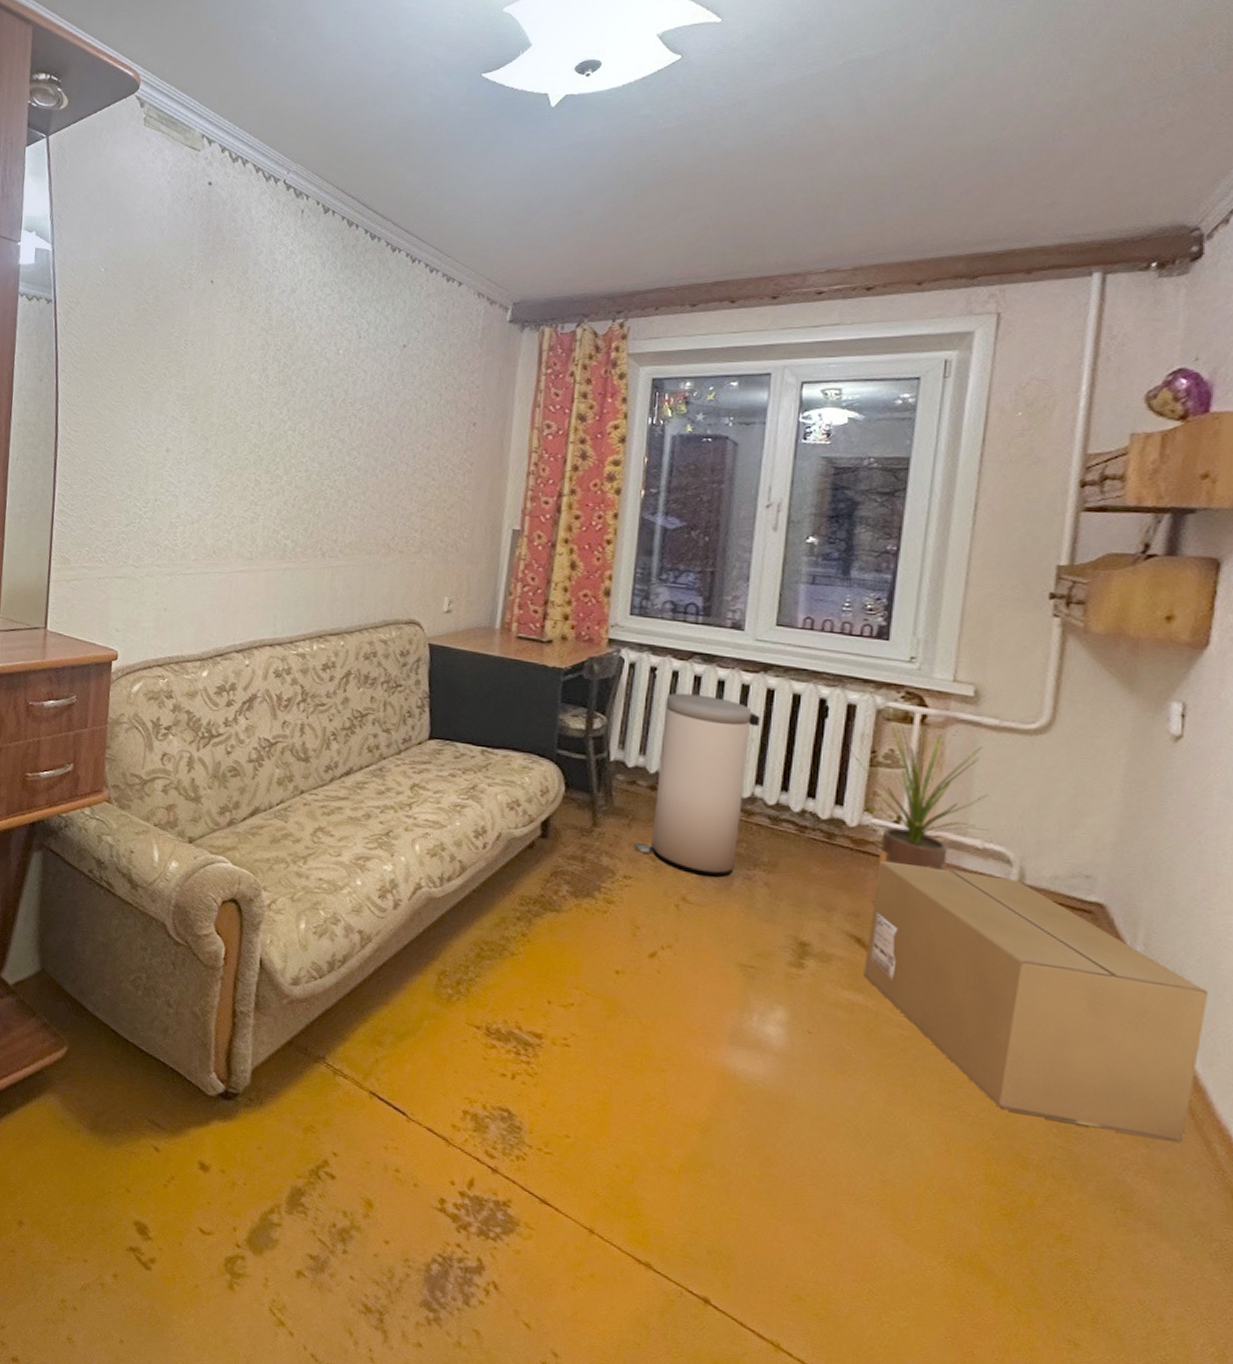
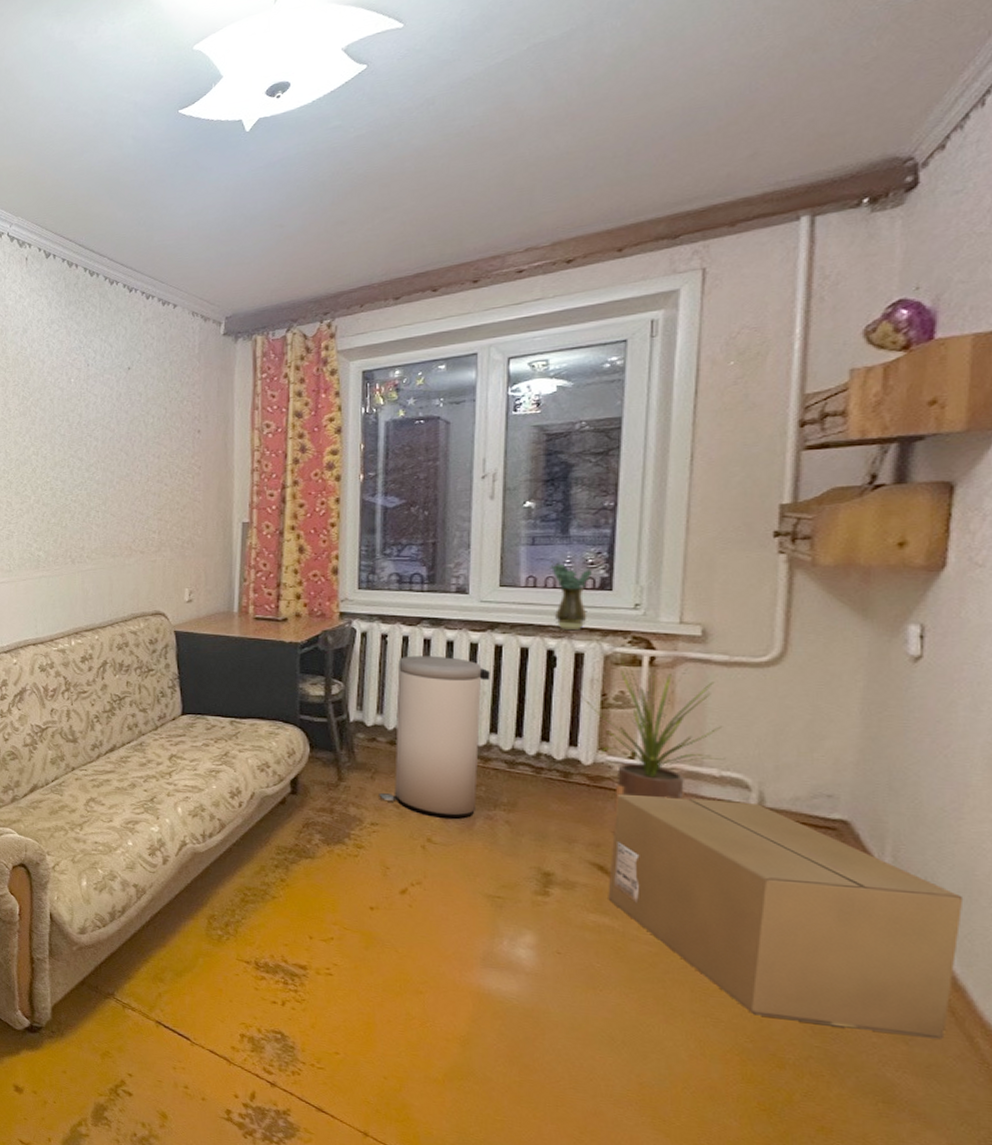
vase: none [828,603,870,680] -> present [550,561,592,631]

